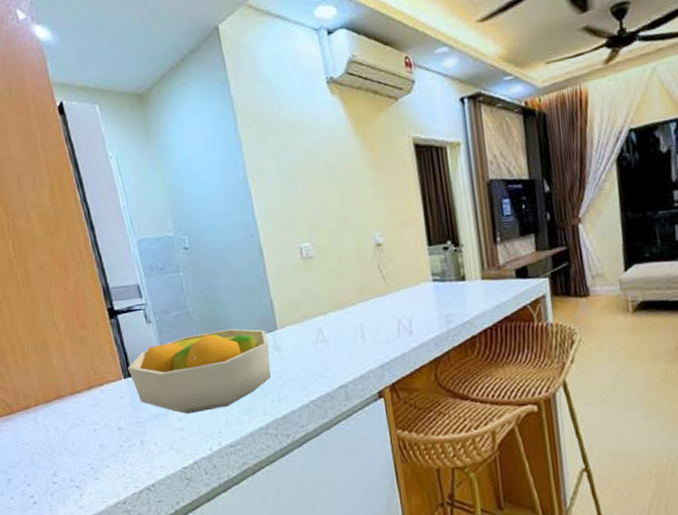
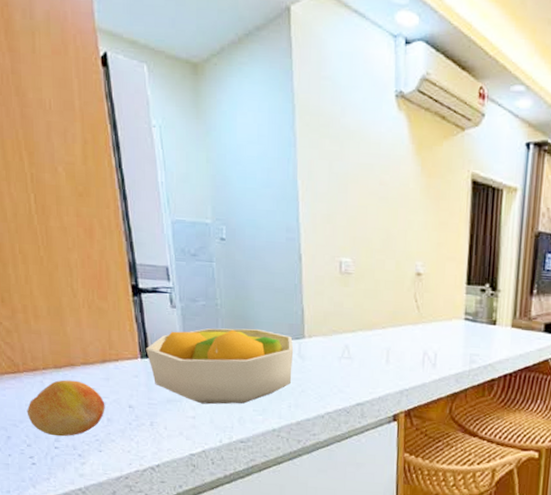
fruit: none [23,411,97,471] -> present [26,380,105,437]

